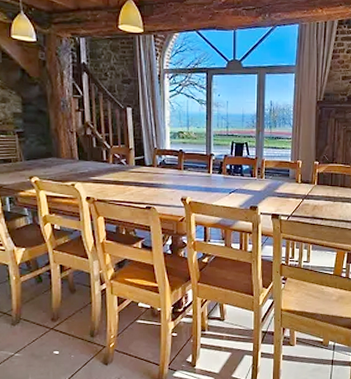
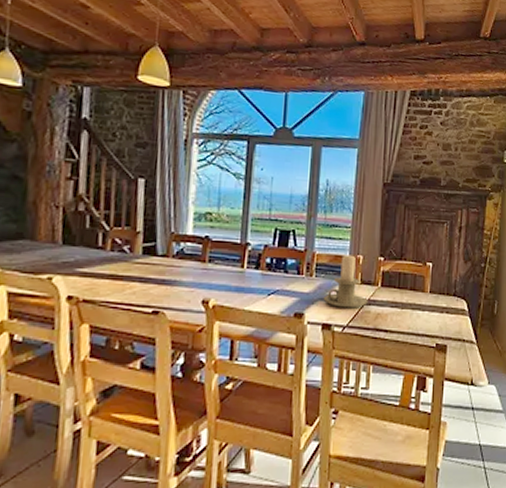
candle holder: none [271,162,307,202] -> present [323,256,368,308]

